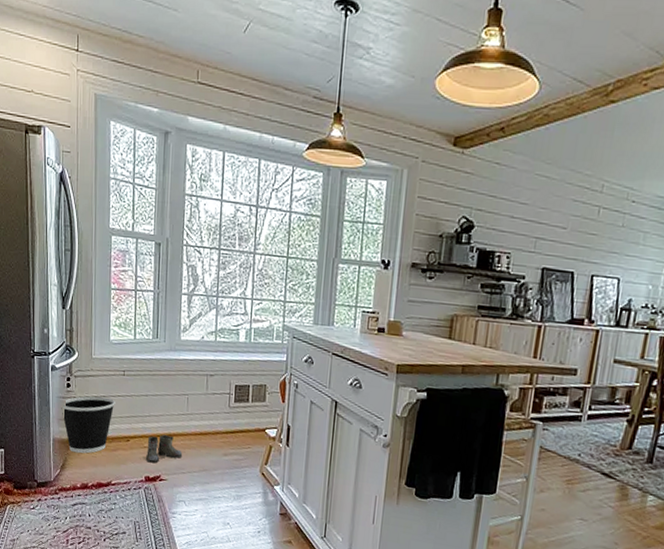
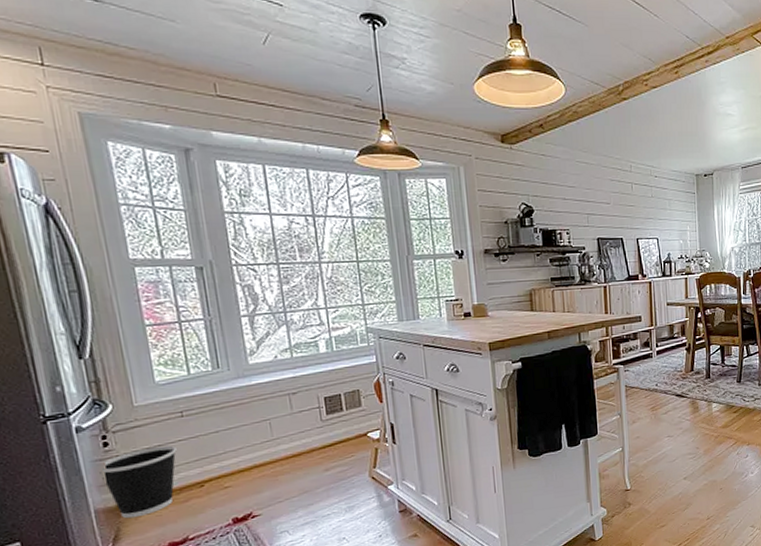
boots: present [141,434,183,464] -> none [223,467,276,503]

